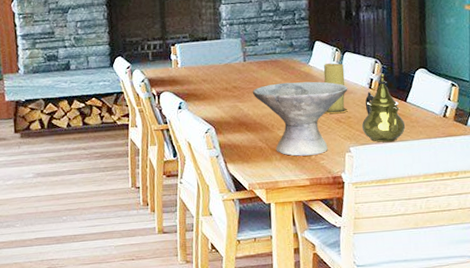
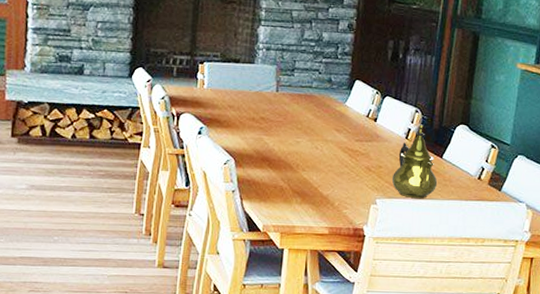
bowl: present [252,81,348,156] -> none [280,120,383,203]
candle: present [323,63,348,114] -> none [355,106,382,162]

